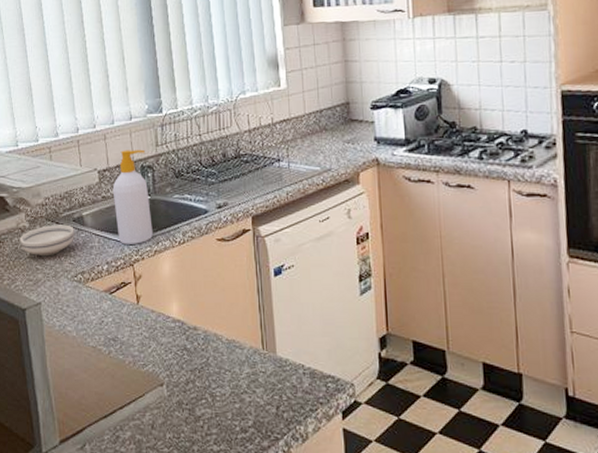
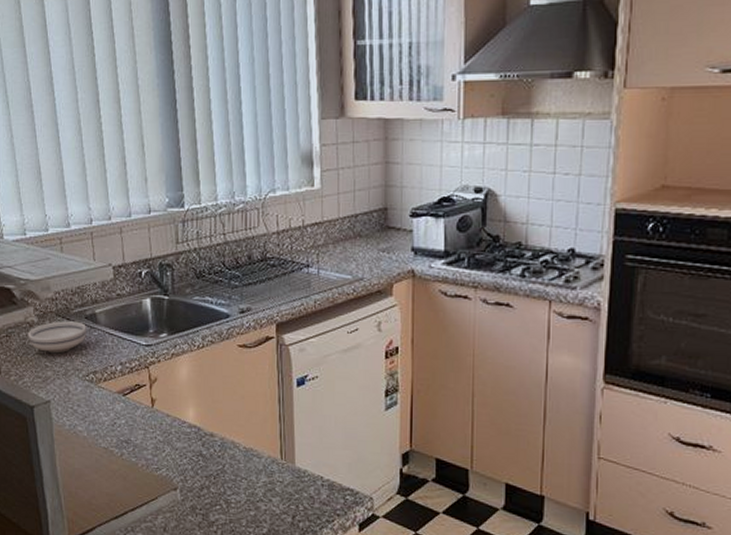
soap bottle: present [112,149,153,244] -> none [128,246,170,346]

